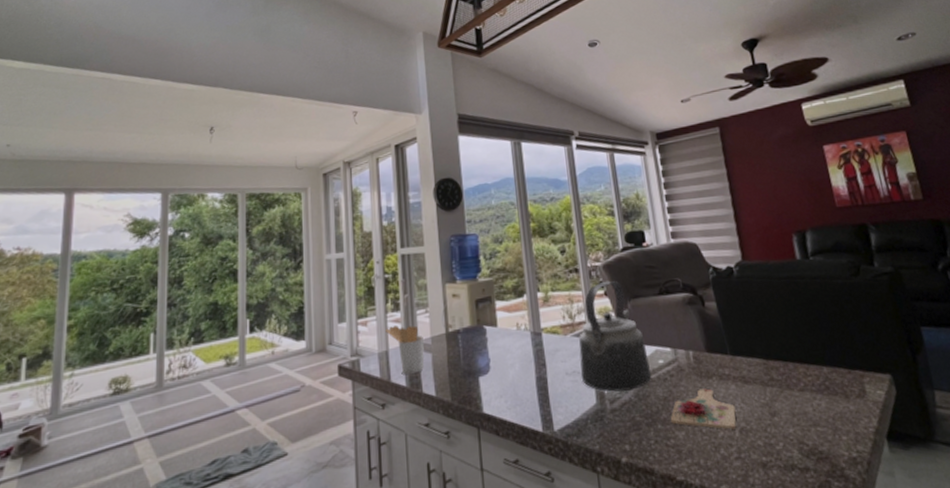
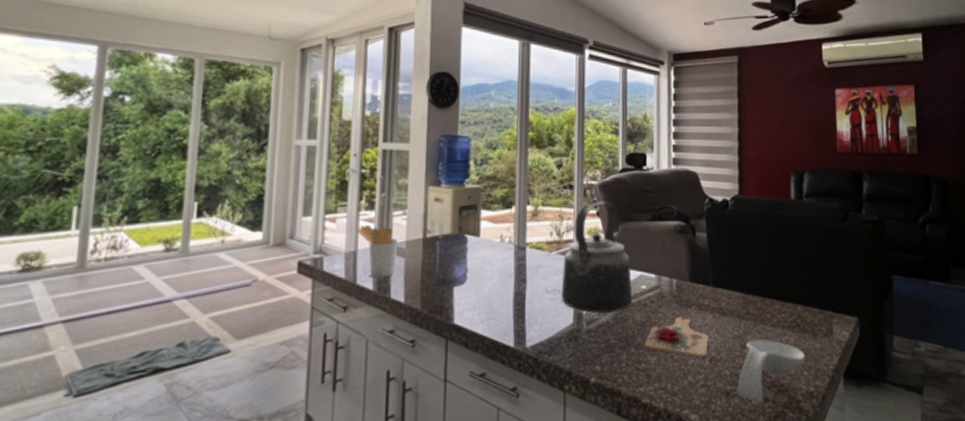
spoon rest: none [773,405,841,474] -> present [737,340,805,404]

